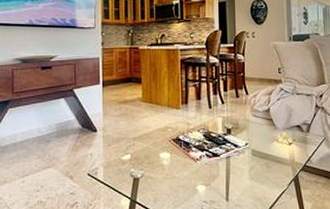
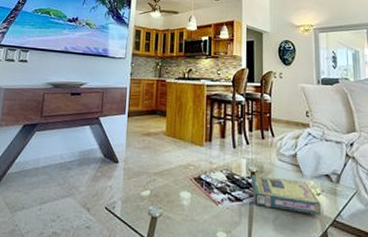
video game box: none [227,131,292,163] -> present [251,174,321,216]

